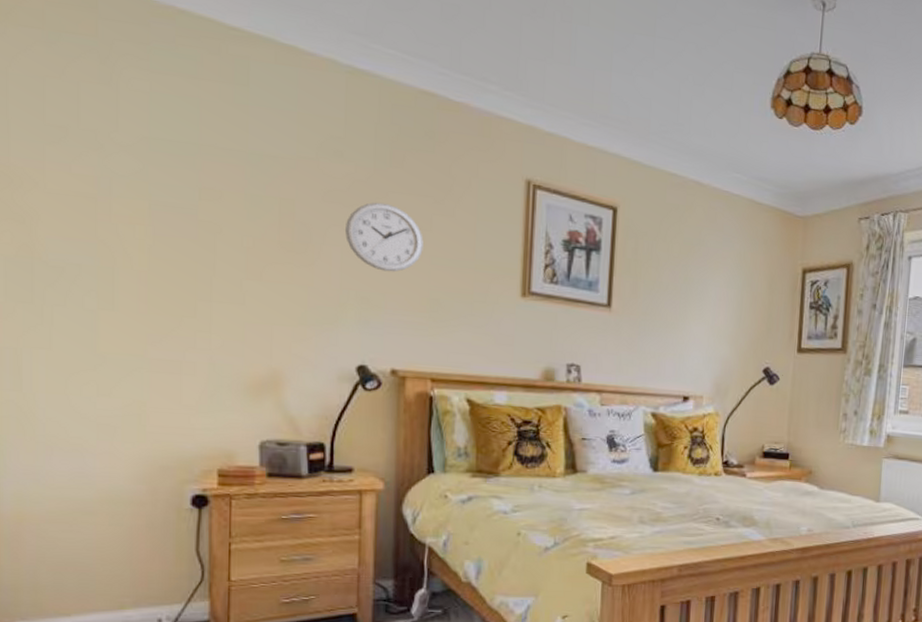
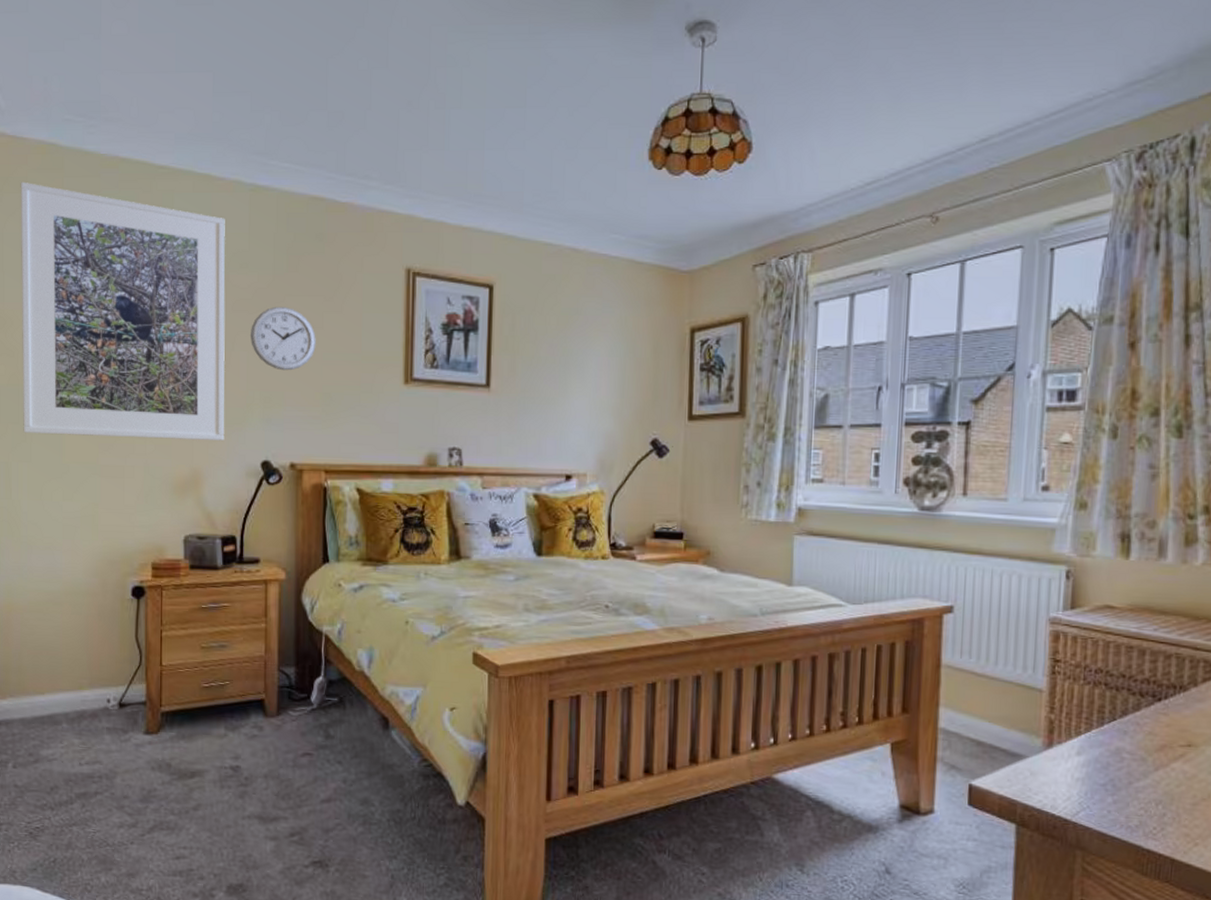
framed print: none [33,14,316,340] -> present [20,181,225,440]

